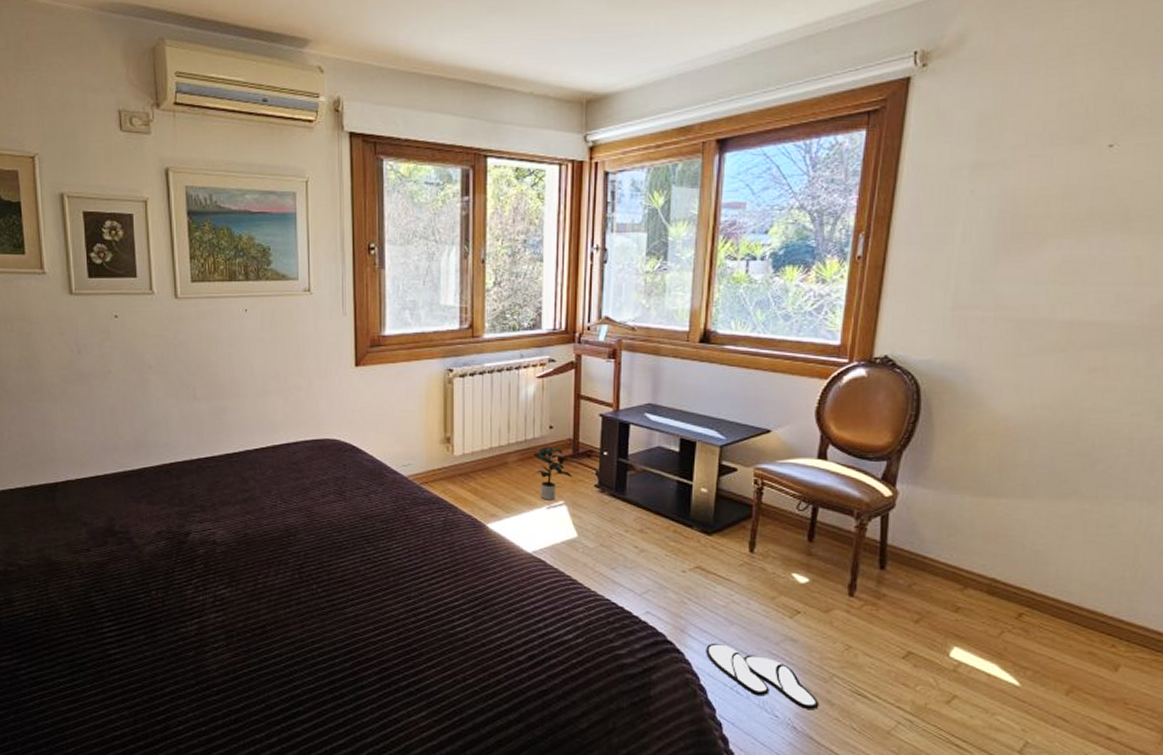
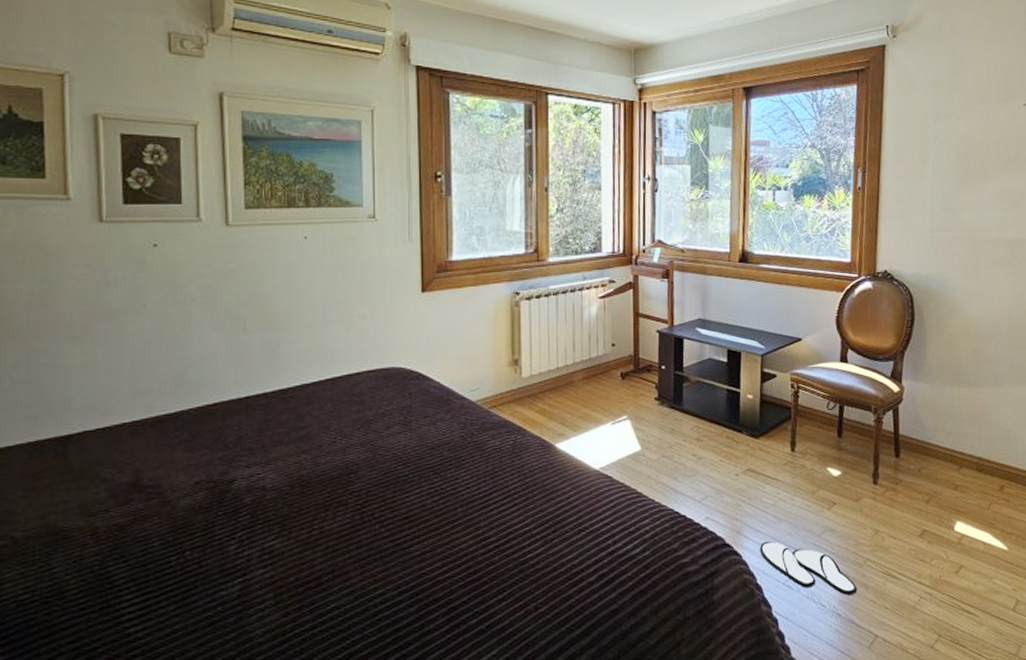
potted plant: present [533,446,572,500] -> none [597,363,634,416]

